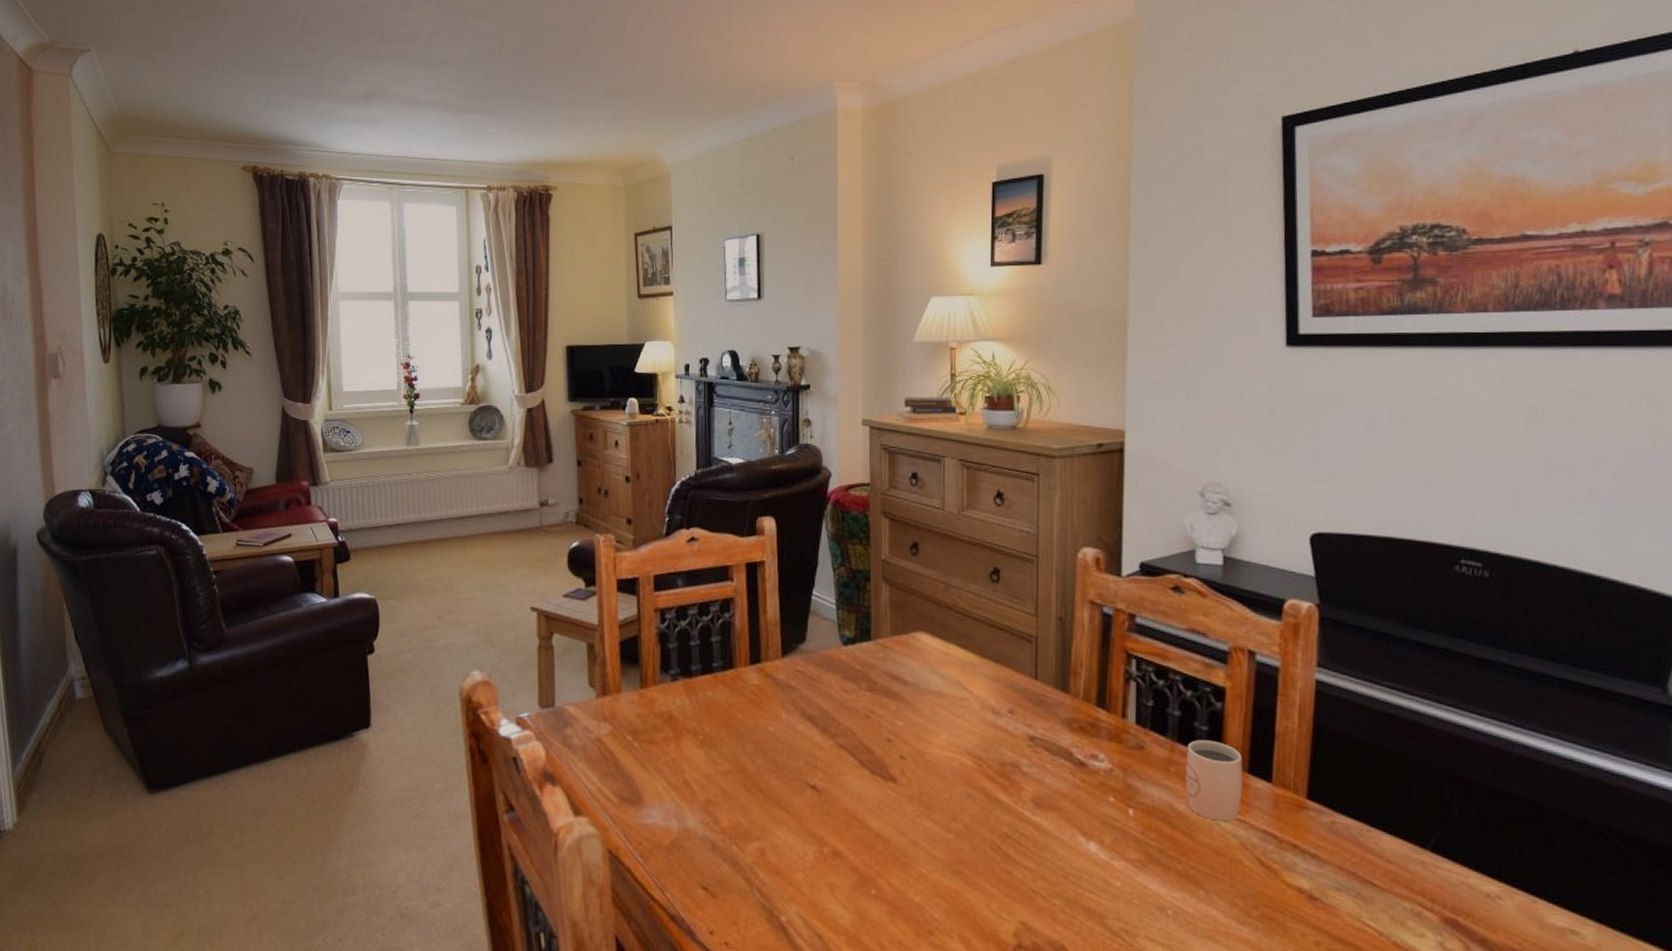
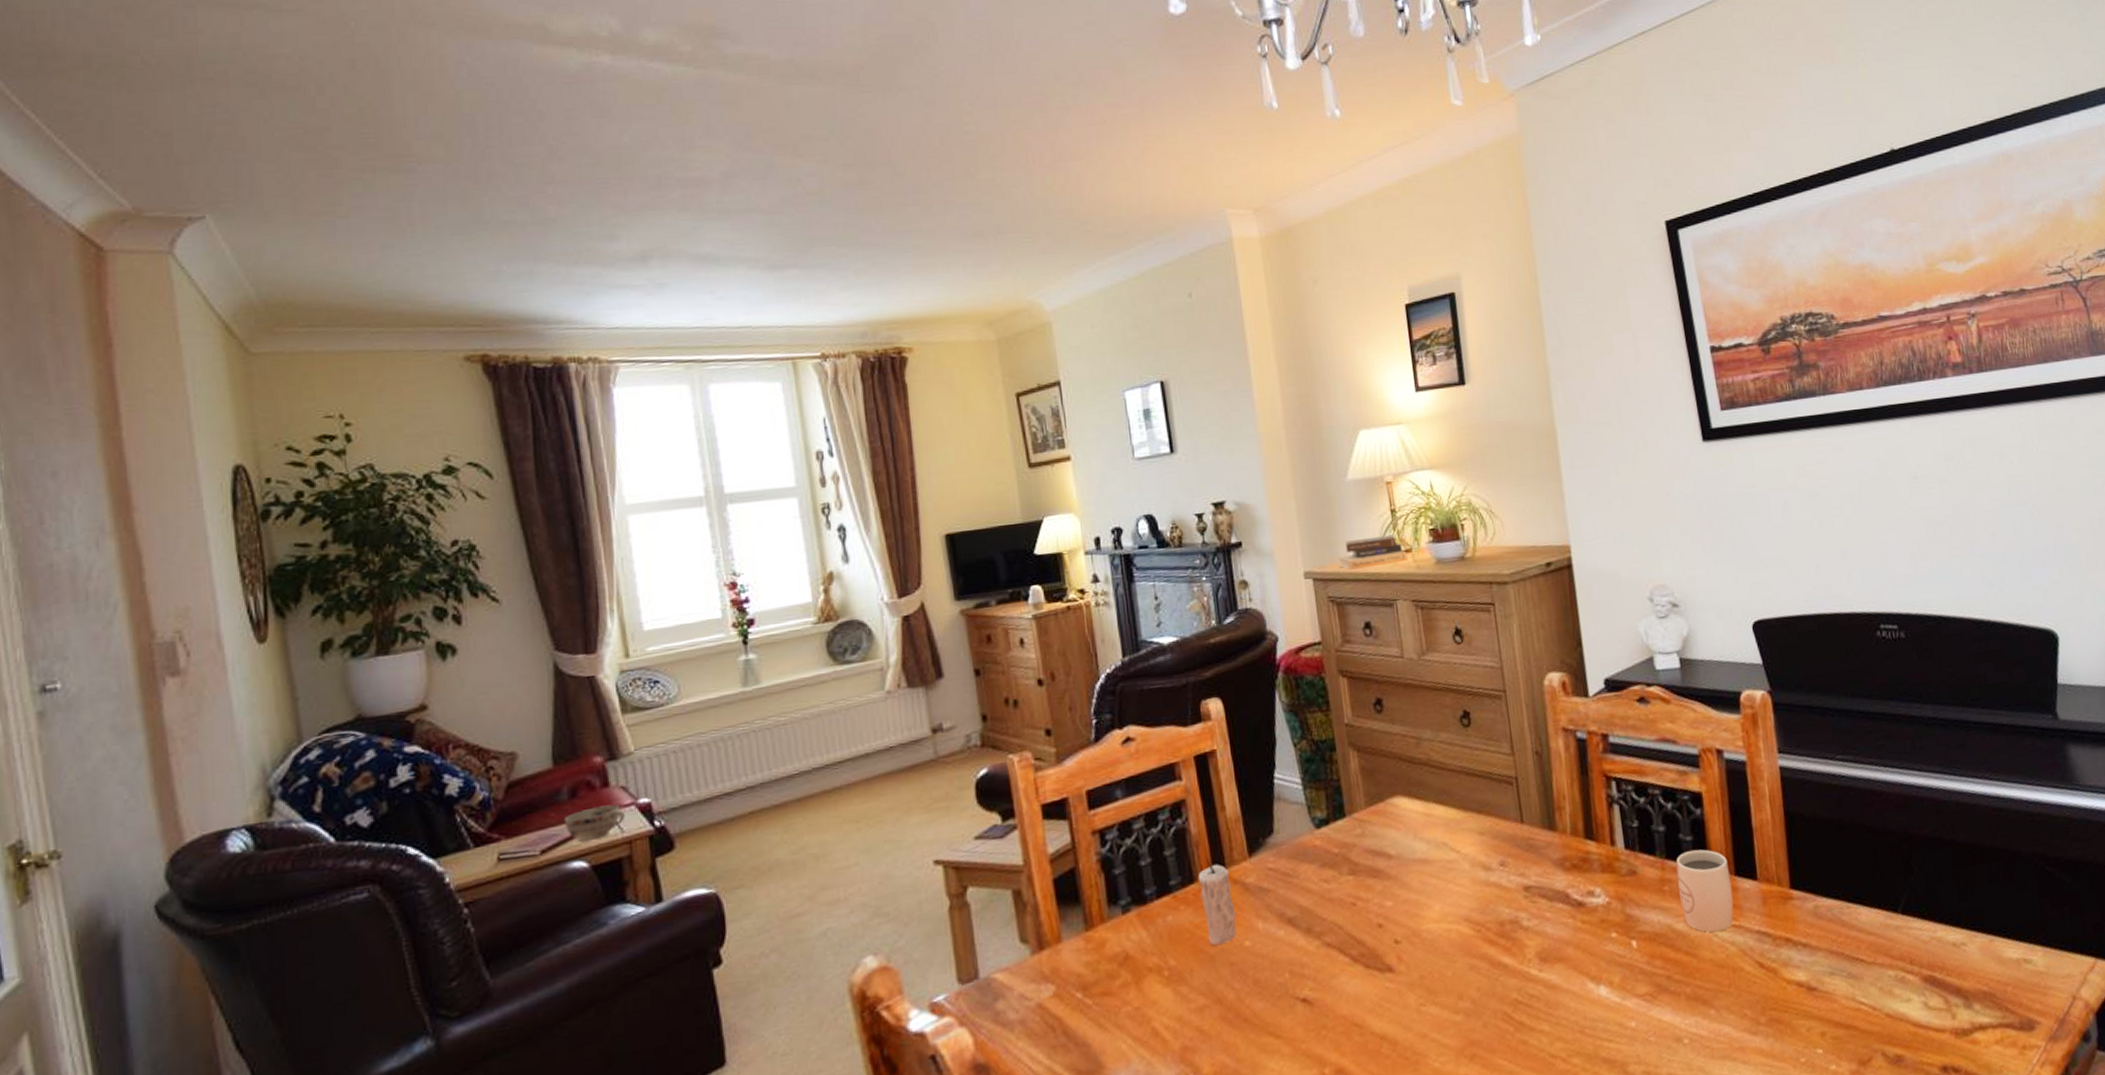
teacup: none [279,518,319,543] -> present [563,804,625,843]
candle: none [736,650,765,725] -> present [1198,858,1237,947]

